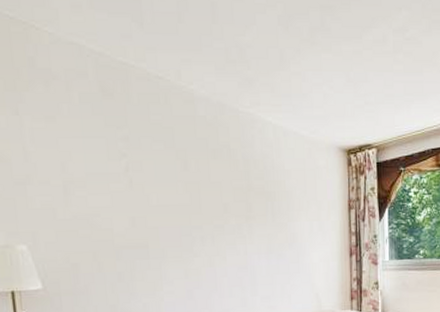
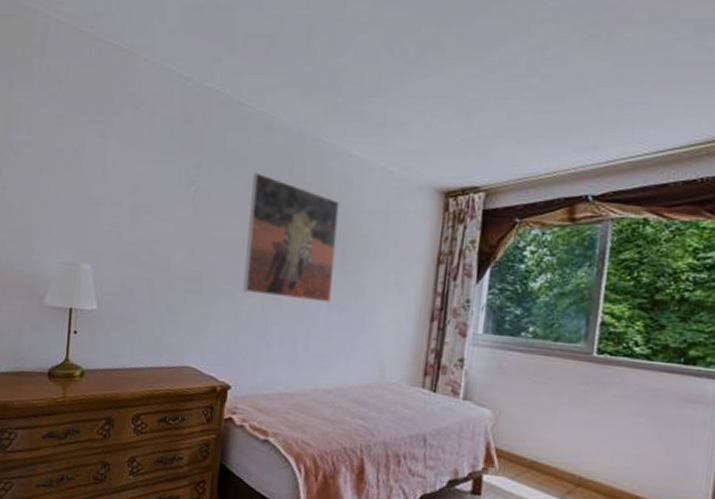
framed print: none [182,142,268,253] -> present [243,172,340,303]

